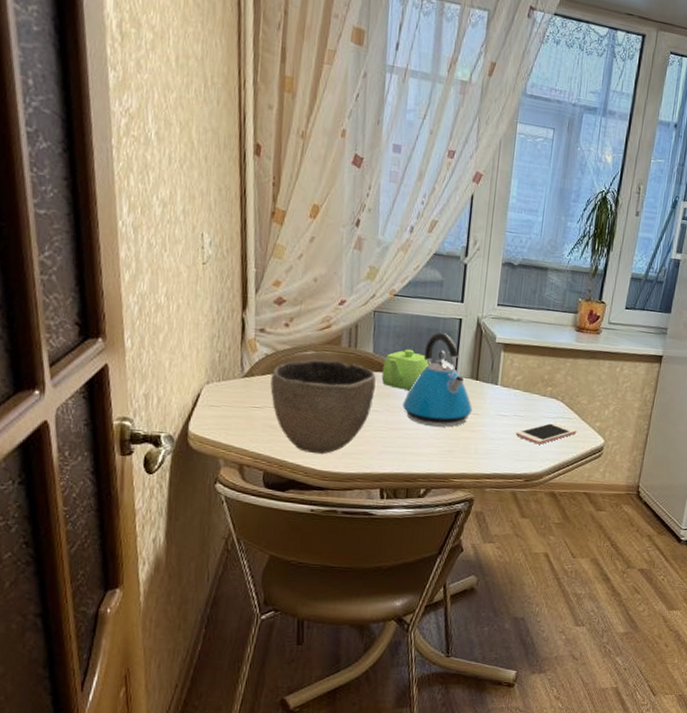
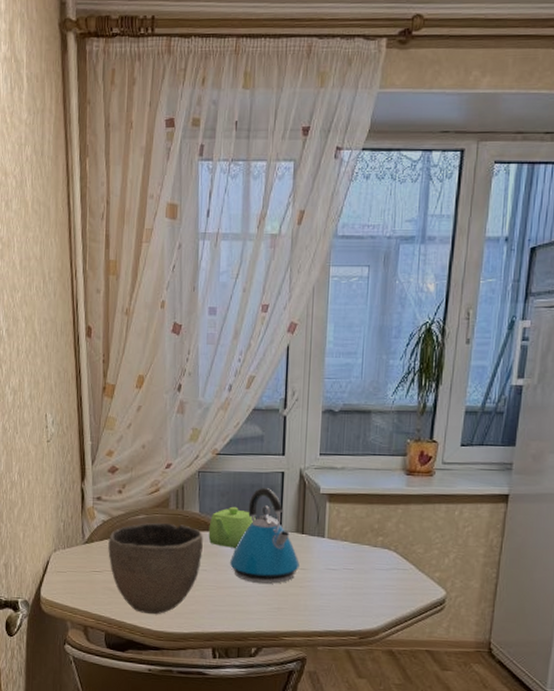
cell phone: present [515,422,577,445] -> none [346,574,414,599]

